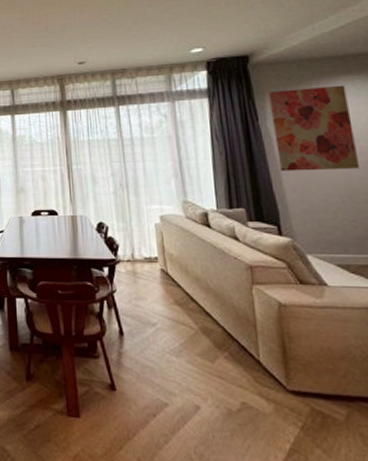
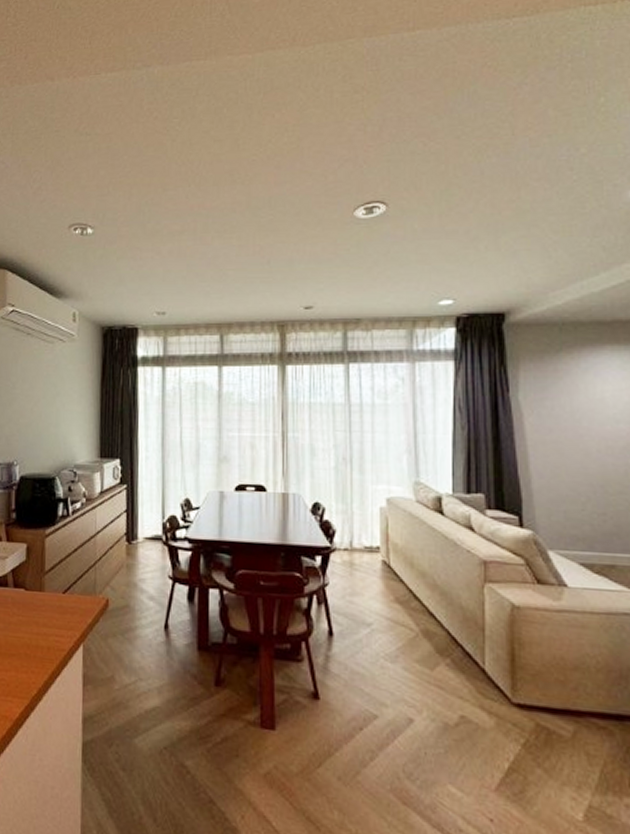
wall art: present [268,85,360,172] -> none [523,355,617,455]

